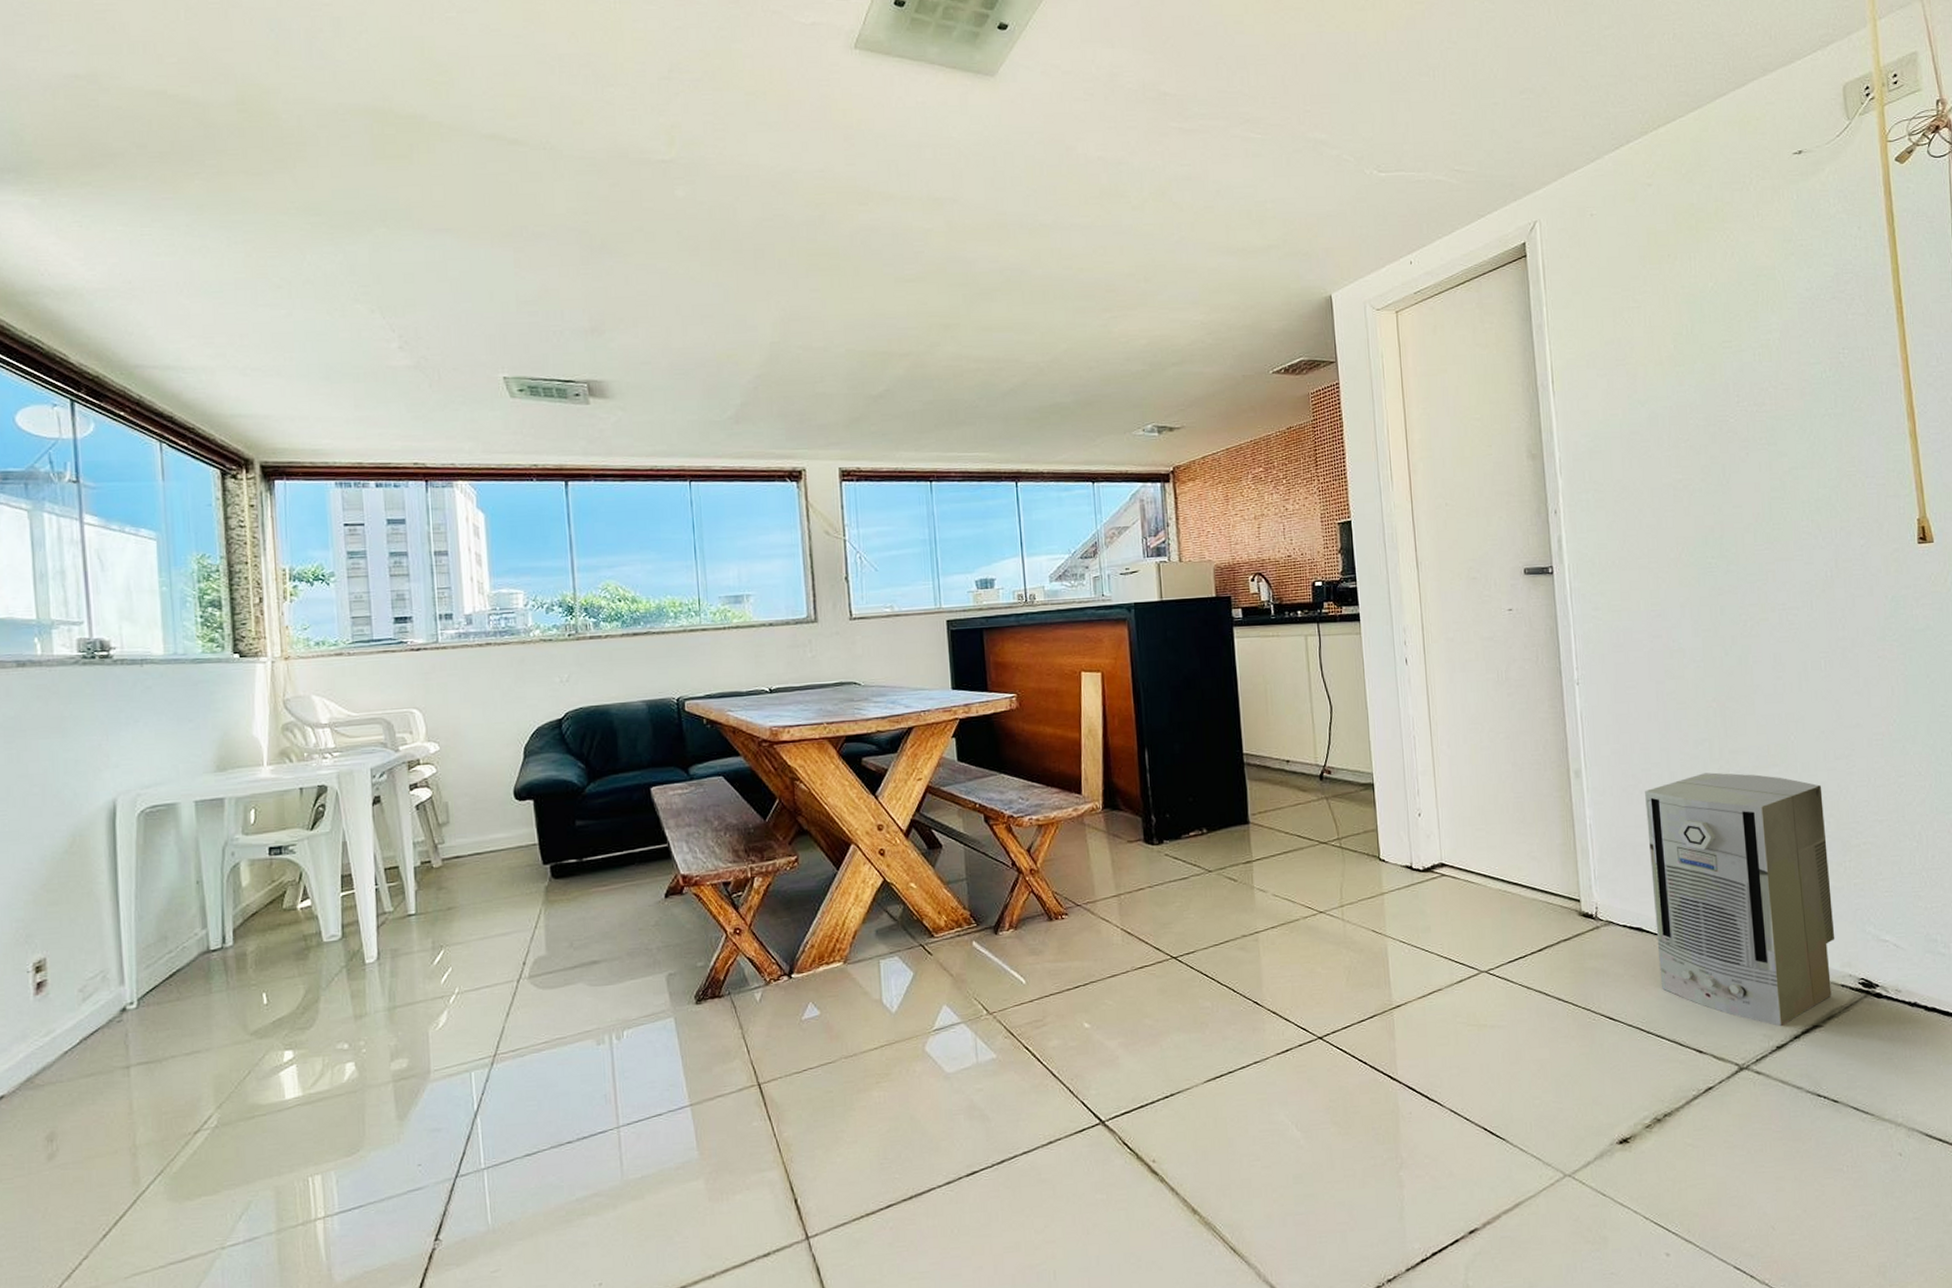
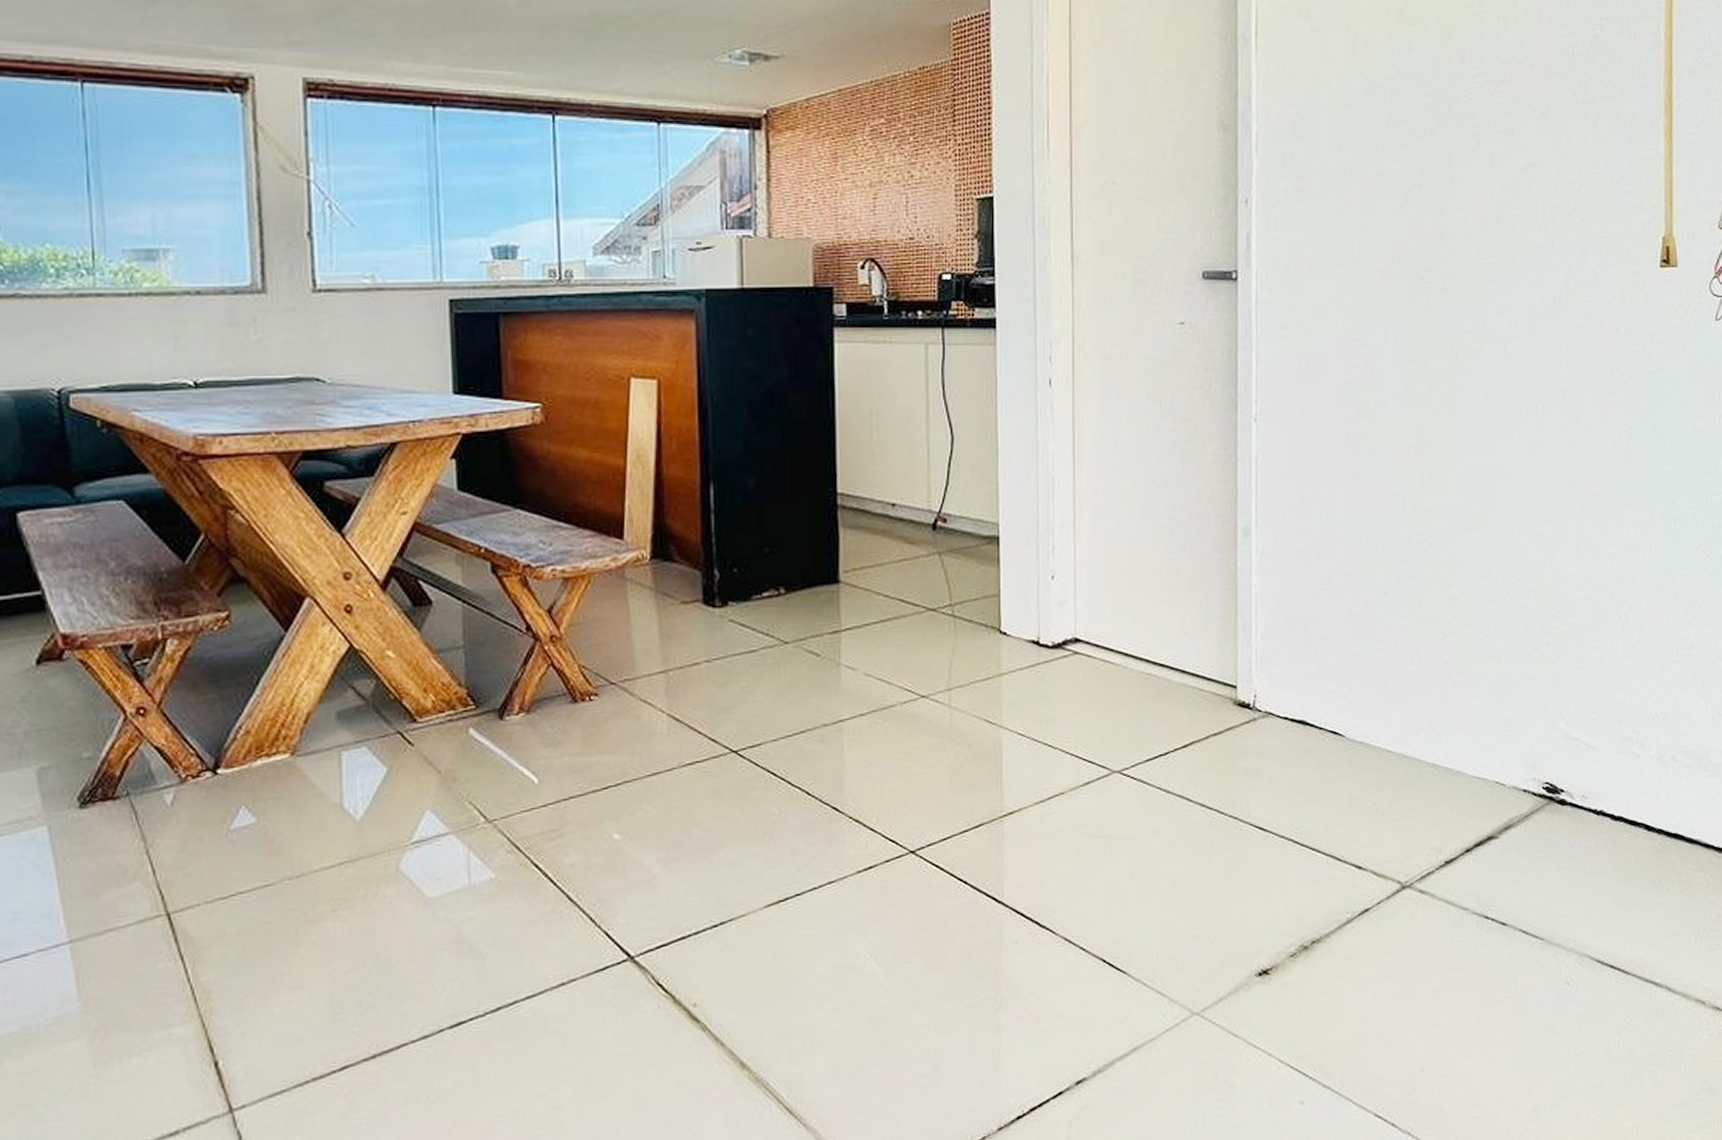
air purifier: present [1645,772,1835,1027] -> none [1321,535,1525,839]

